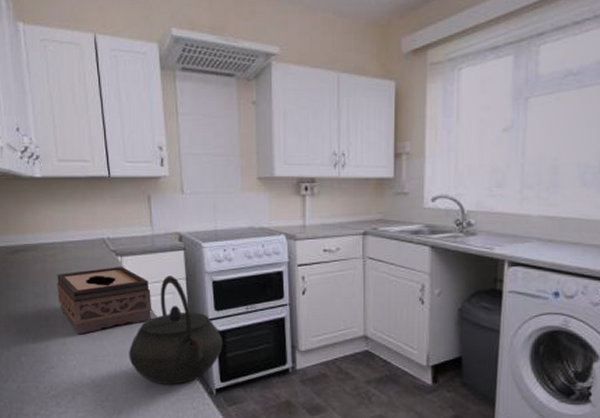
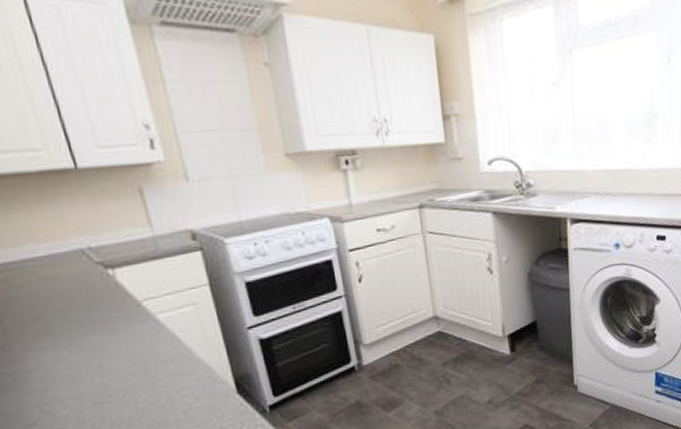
tissue box: present [57,266,152,335] -> none [17,280,169,376]
kettle: present [129,275,223,385] -> none [144,283,270,415]

